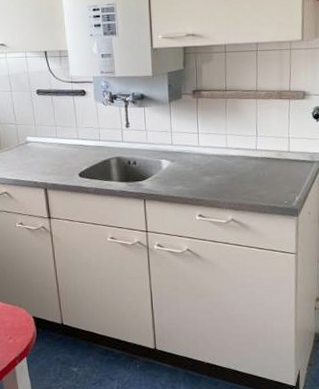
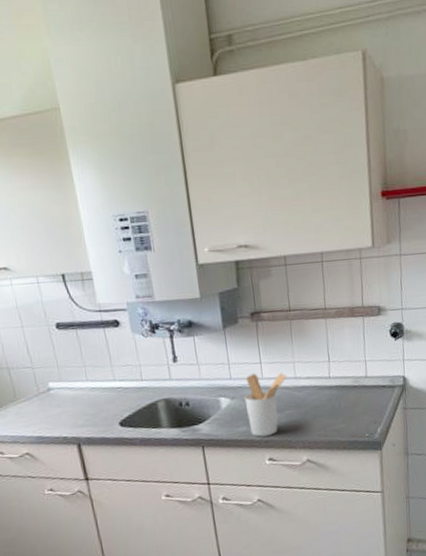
utensil holder: none [182,141,220,196] -> present [244,372,287,437]

